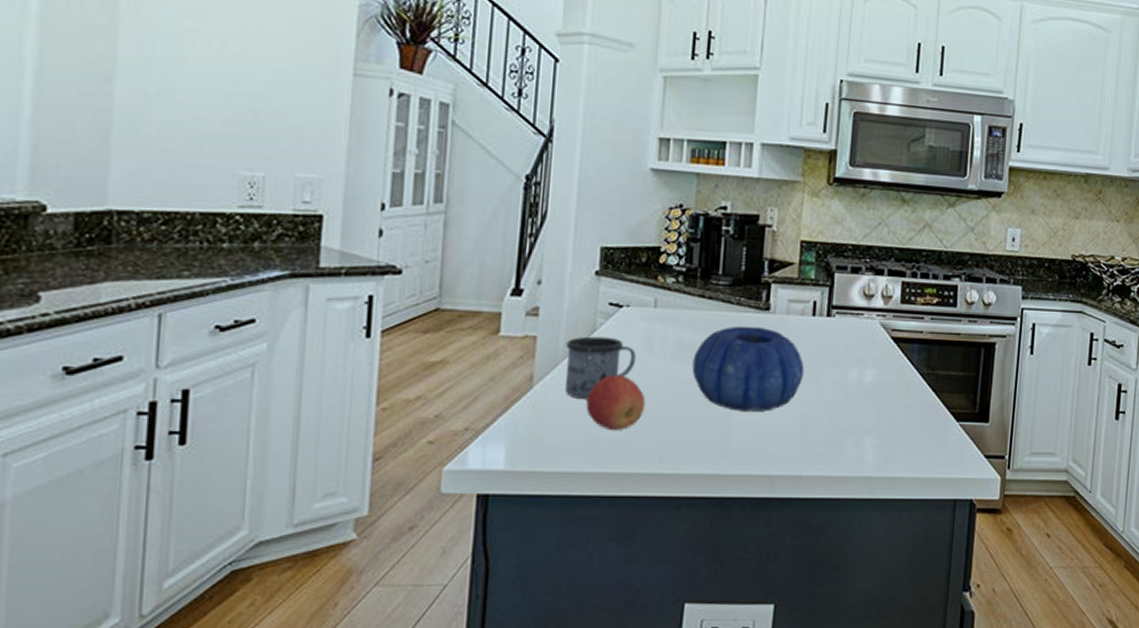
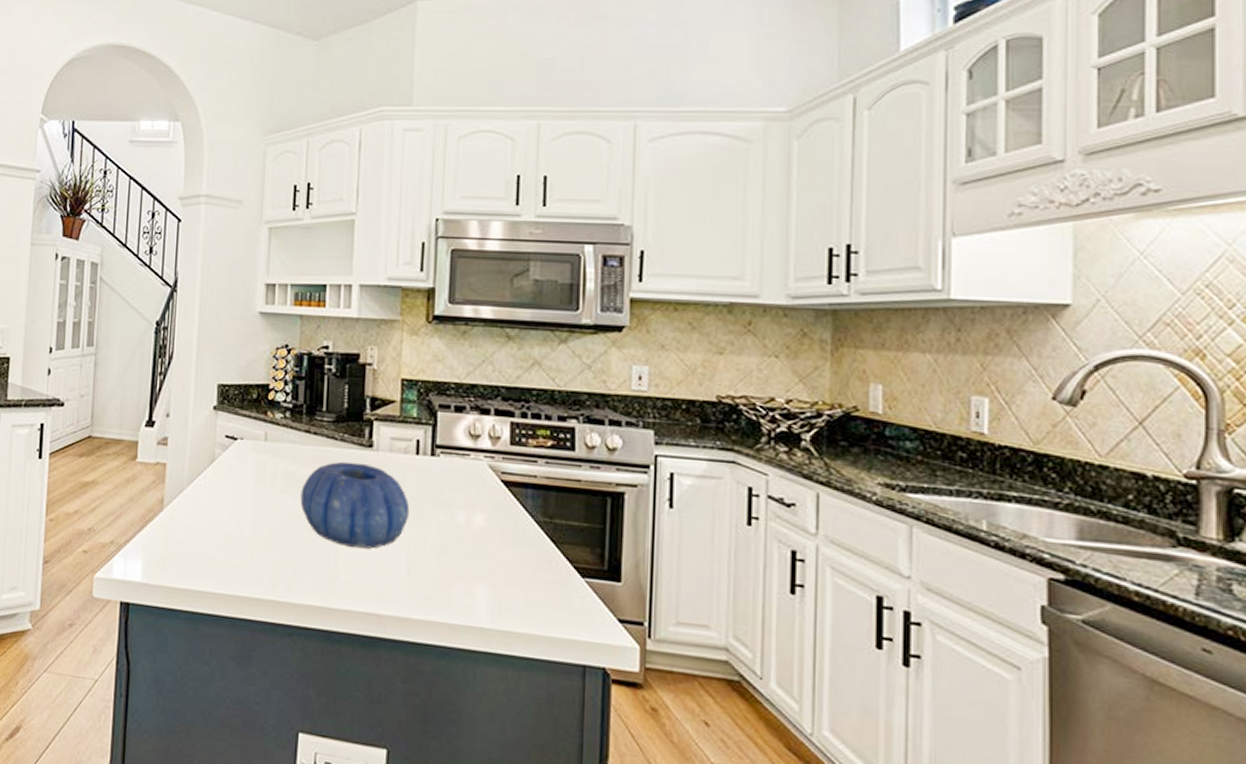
mug: present [564,336,637,400] -> none [189,465,250,524]
apple: present [586,375,646,431] -> none [207,502,259,556]

